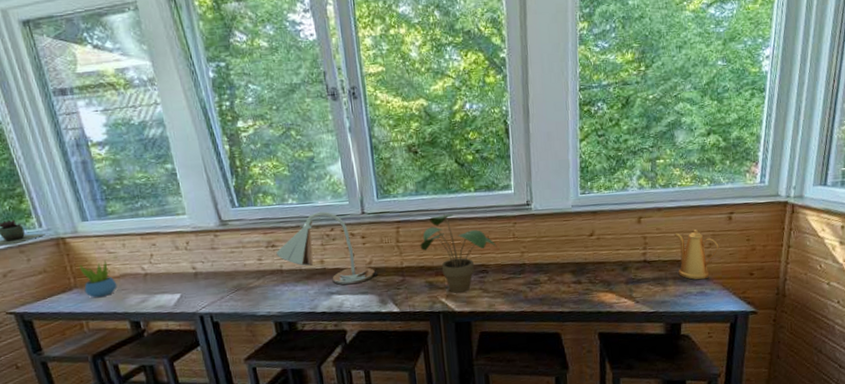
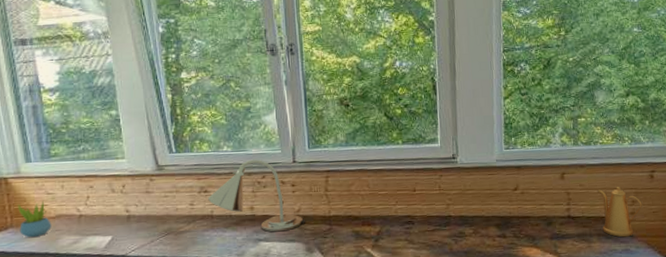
potted plant: present [420,214,497,293] -> none [348,164,423,244]

